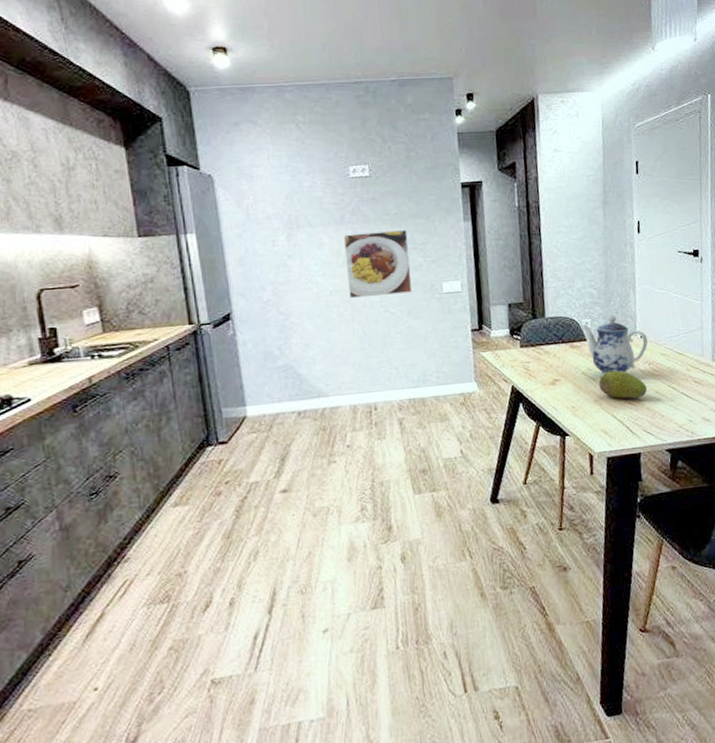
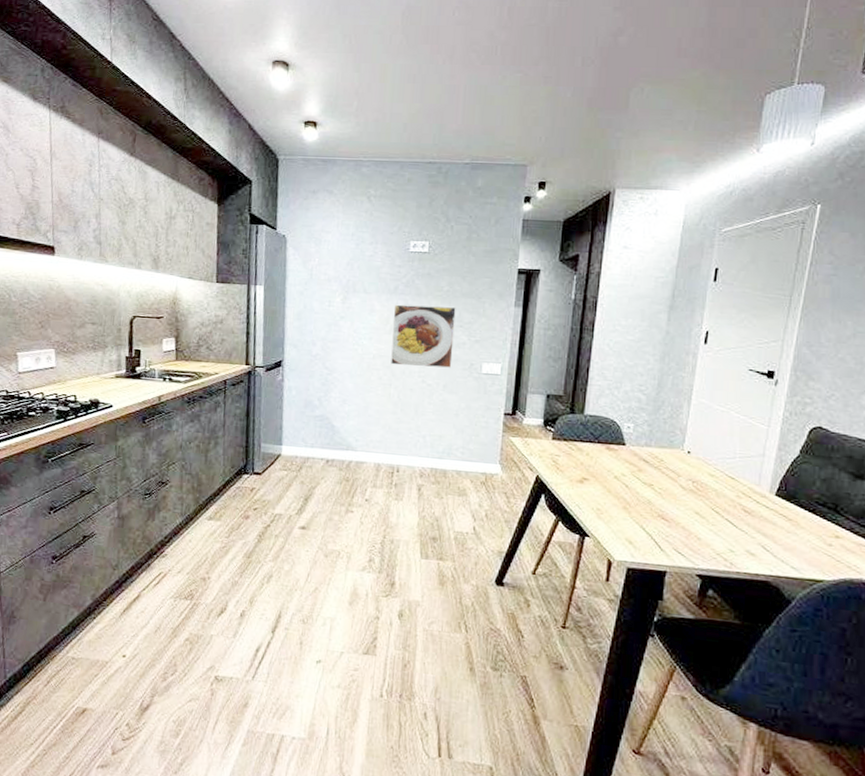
teapot: present [582,314,649,378] -> none [623,423,697,487]
fruit: present [598,370,647,399] -> none [631,481,685,515]

